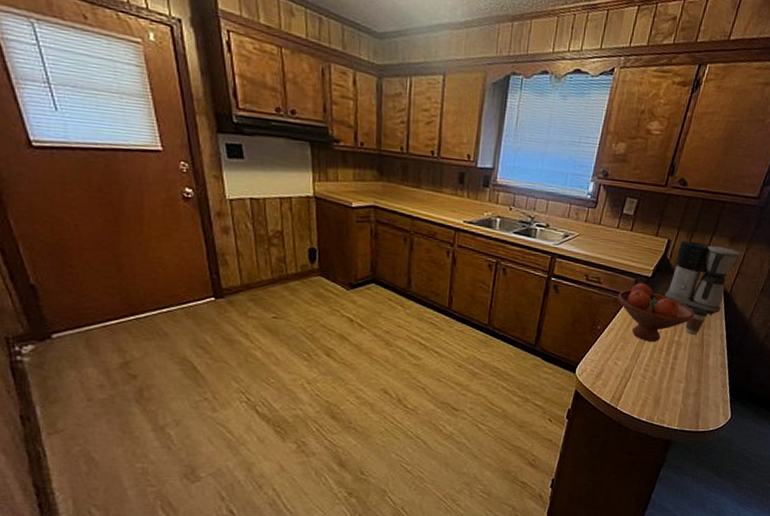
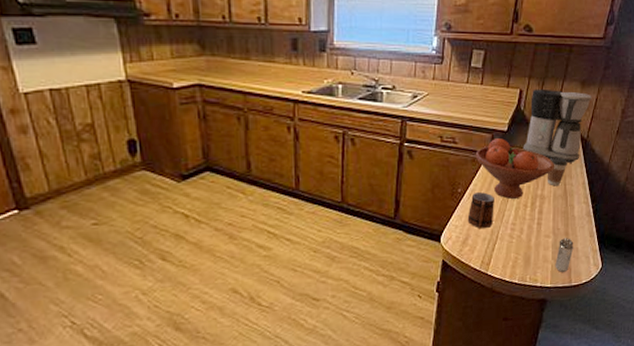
mug: none [603,331,632,367] -> present [467,192,494,230]
shaker: none [684,385,705,417] -> present [555,238,574,272]

